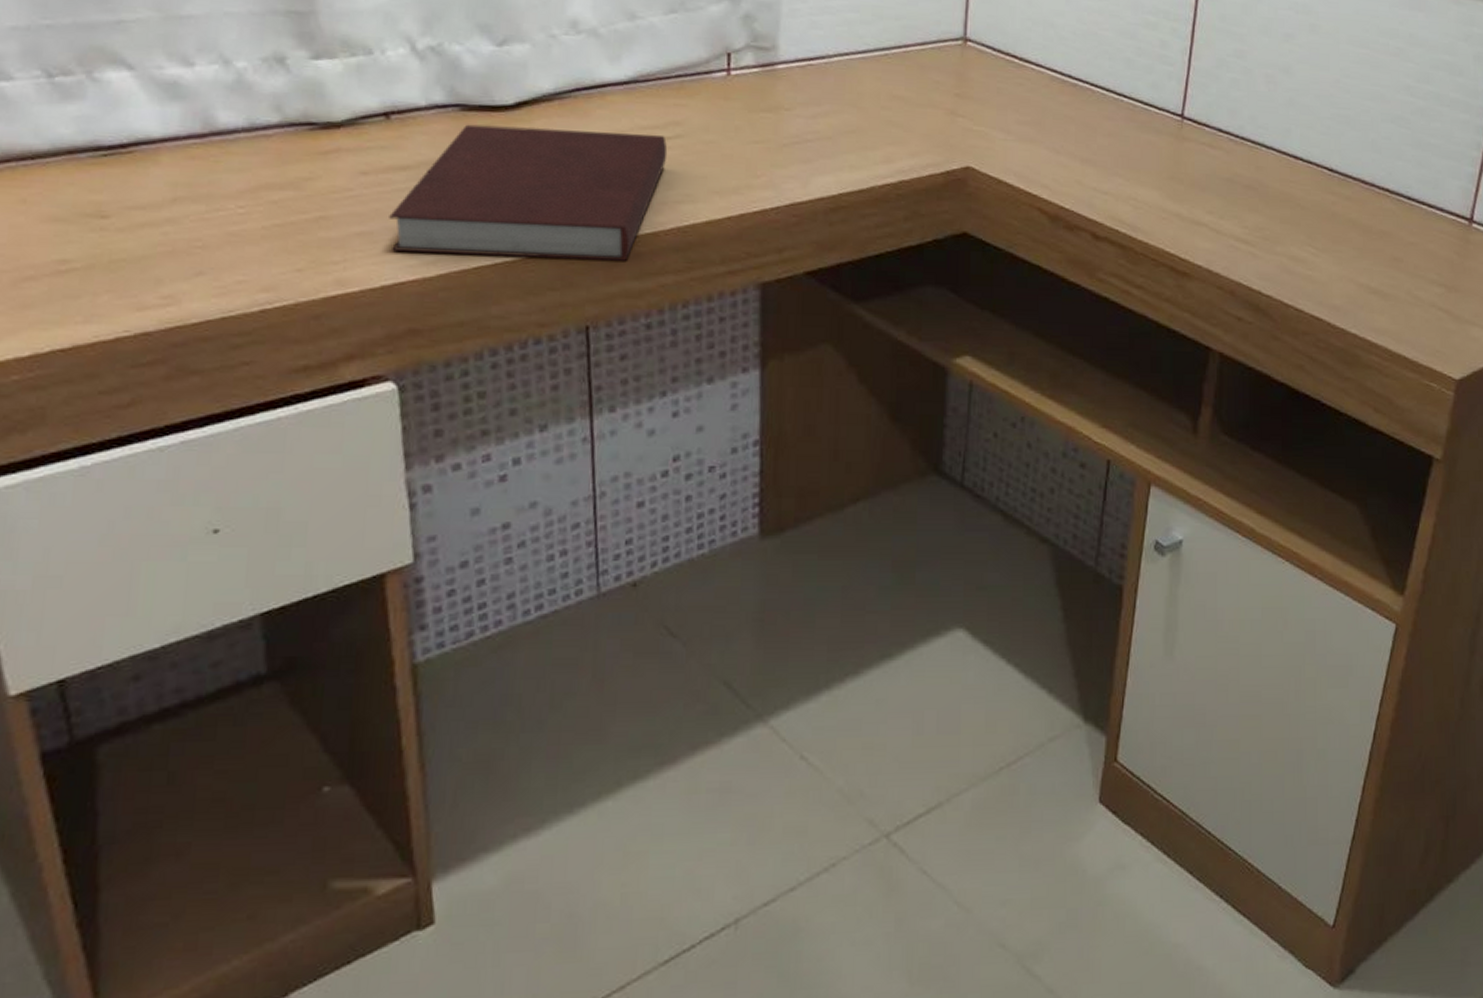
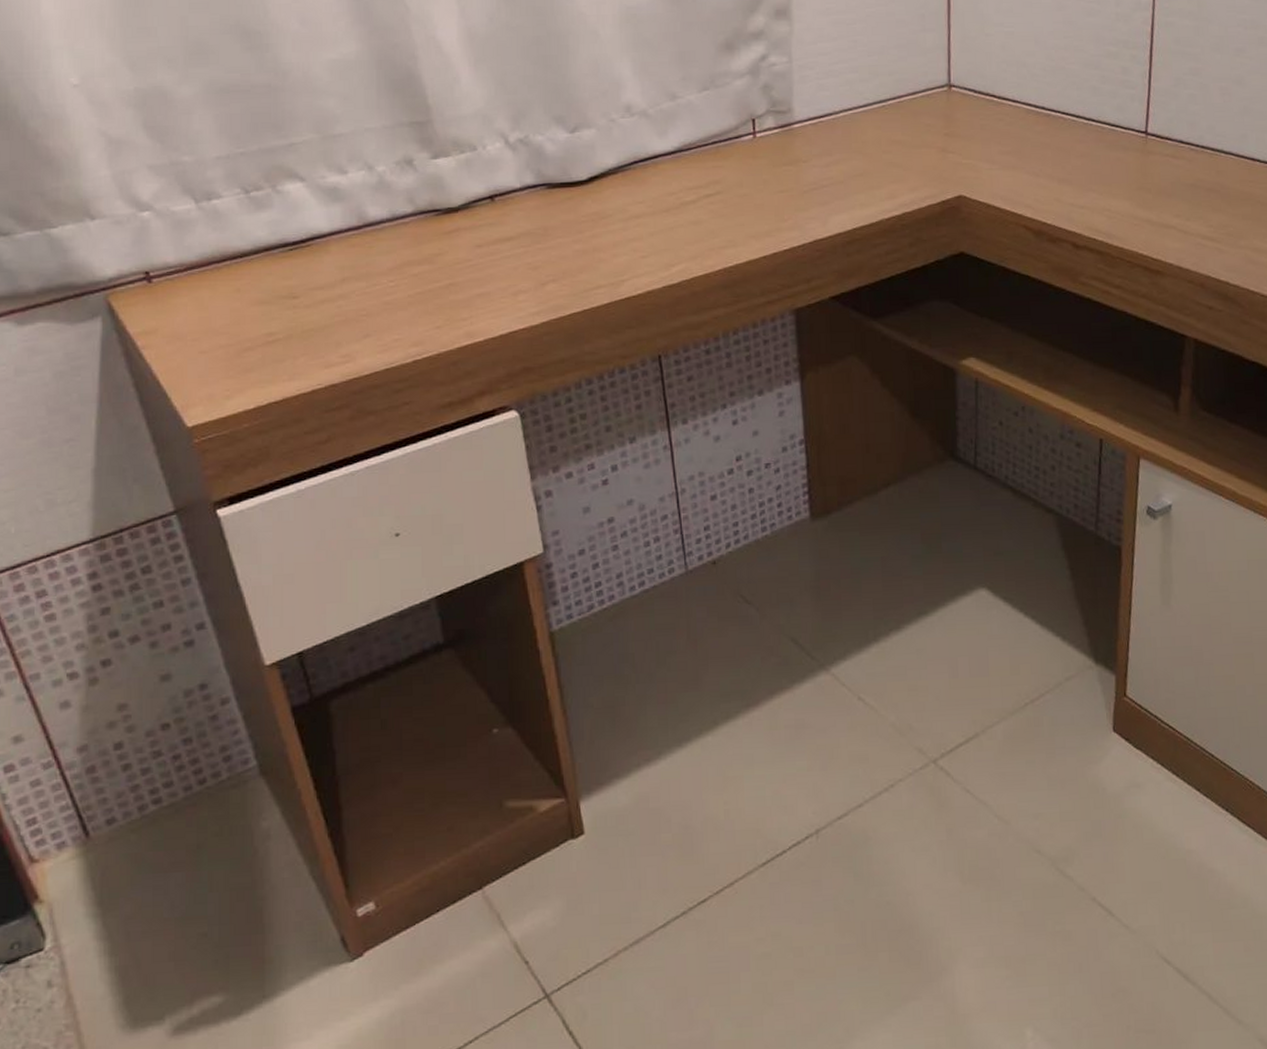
notebook: present [389,124,668,261] -> none [501,194,711,306]

